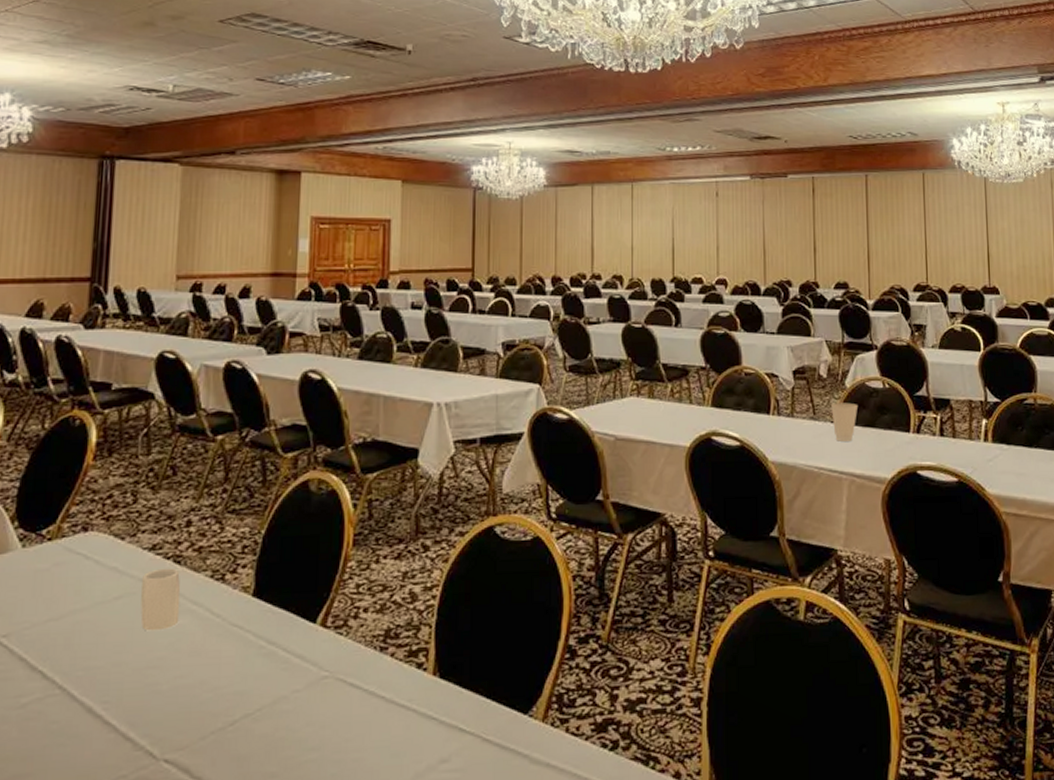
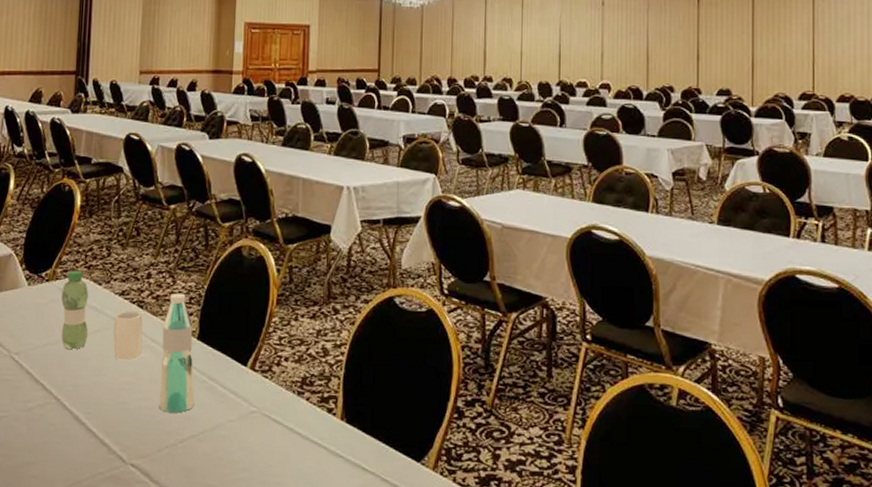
water bottle: none [68,523,107,625] -> present [61,270,89,350]
water bottle: none [201,541,250,690] -> present [158,293,195,413]
cup: present [831,402,859,443] -> none [710,204,738,243]

